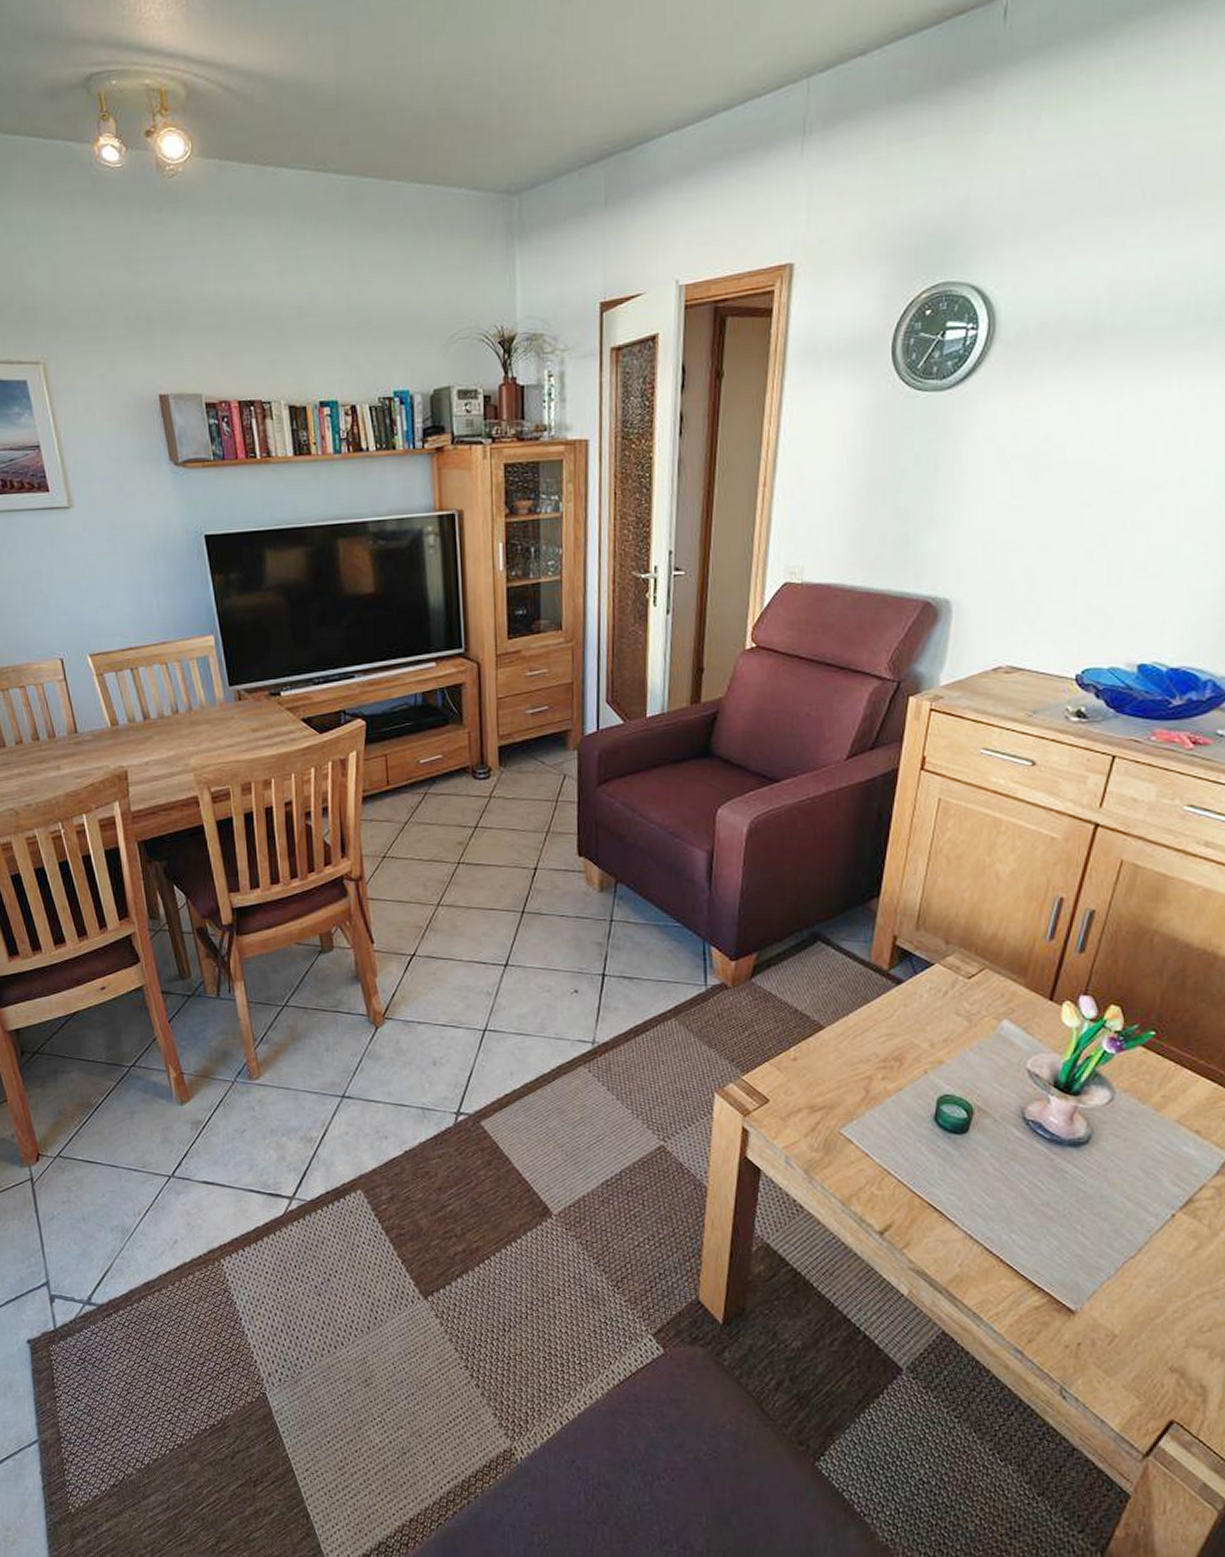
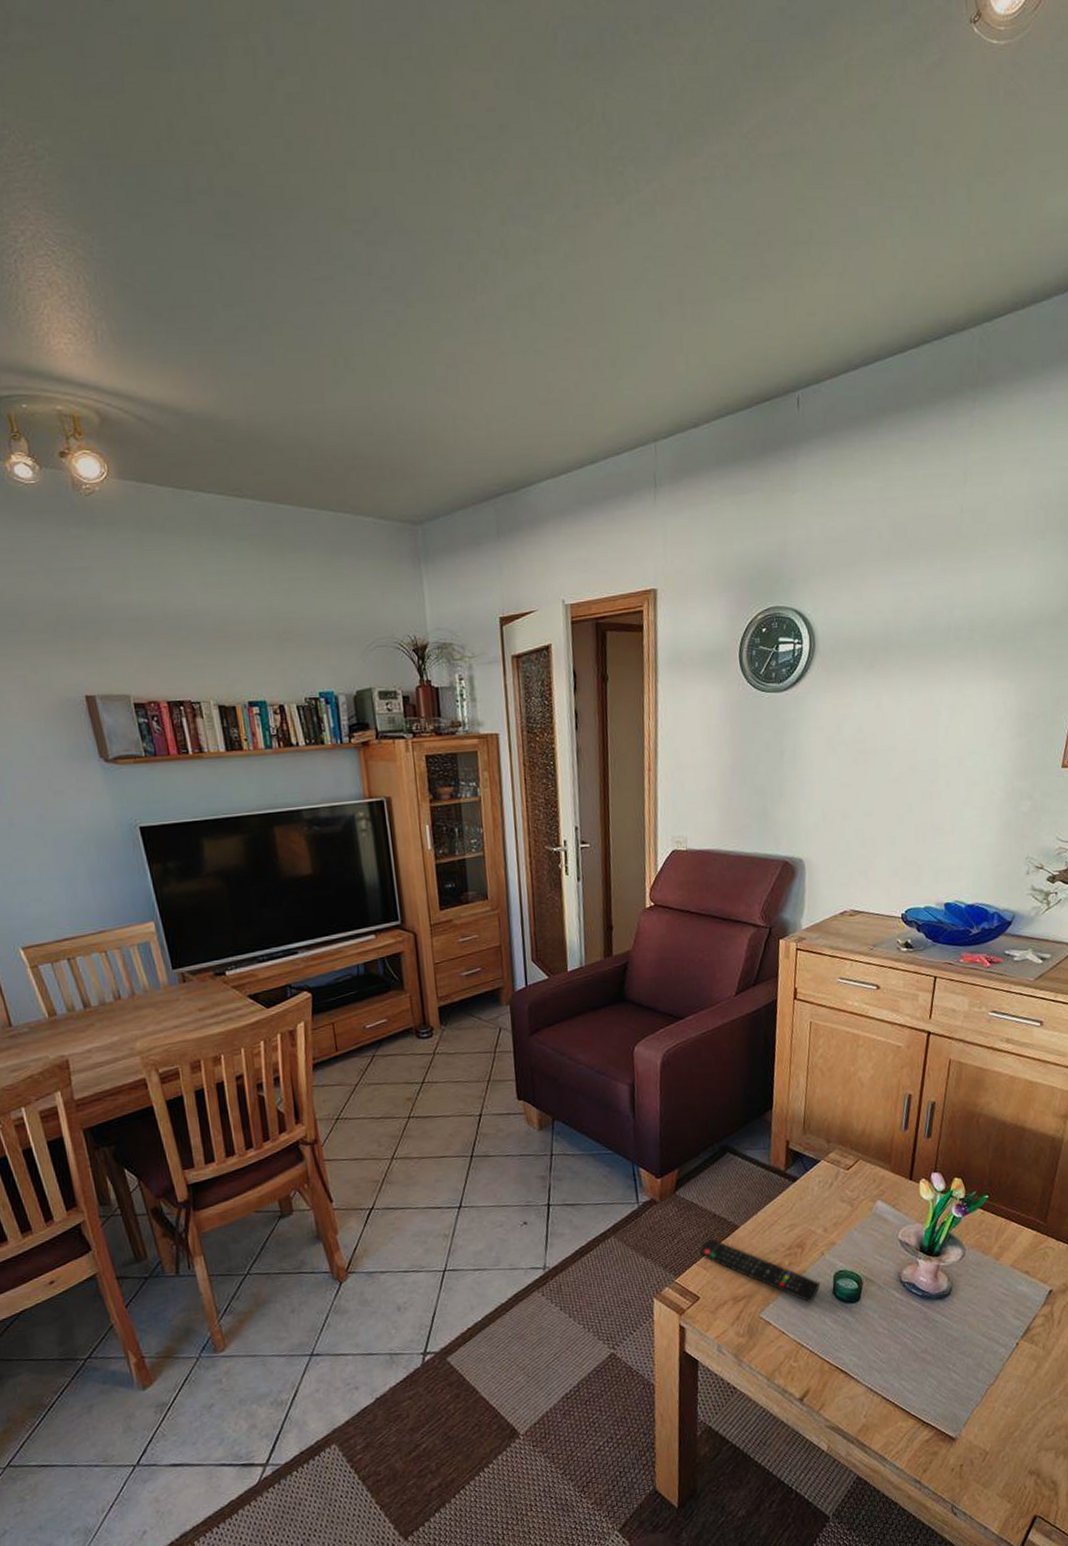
remote control: none [773,1036,919,1125] -> present [699,1238,821,1303]

